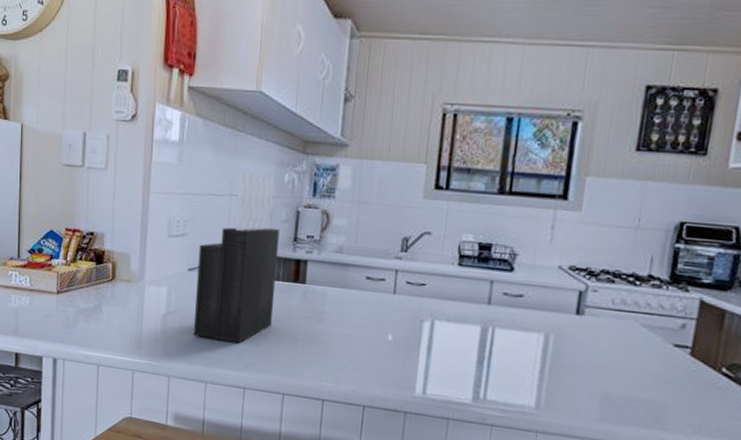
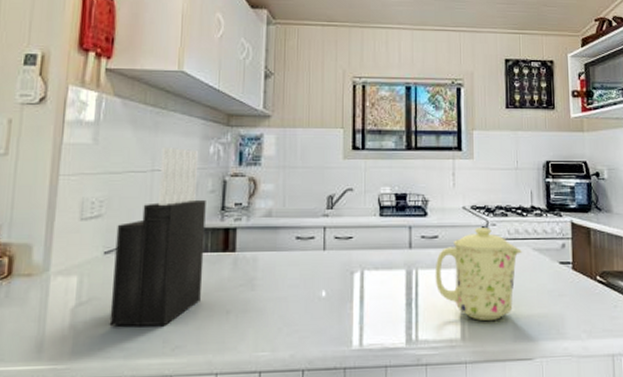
mug: none [513,292,626,395] -> present [435,228,522,320]

